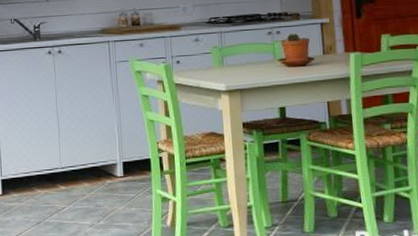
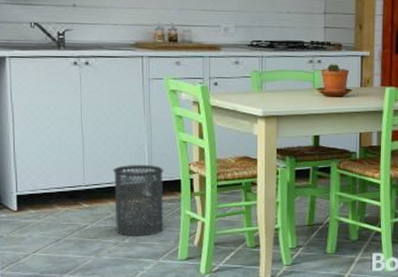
trash can: none [86,145,137,218] -> present [112,165,164,236]

